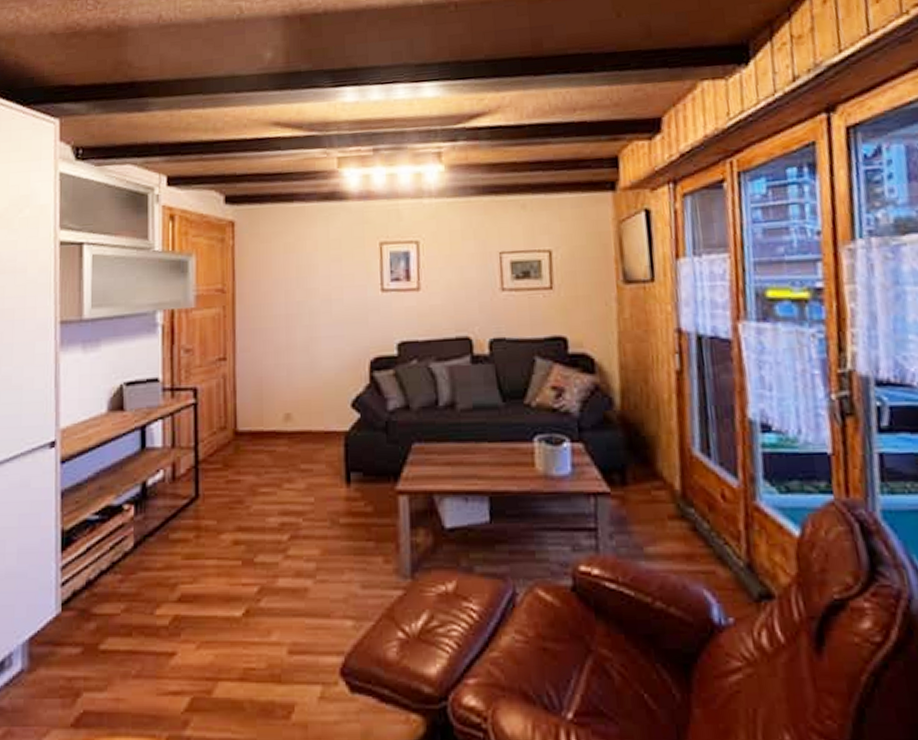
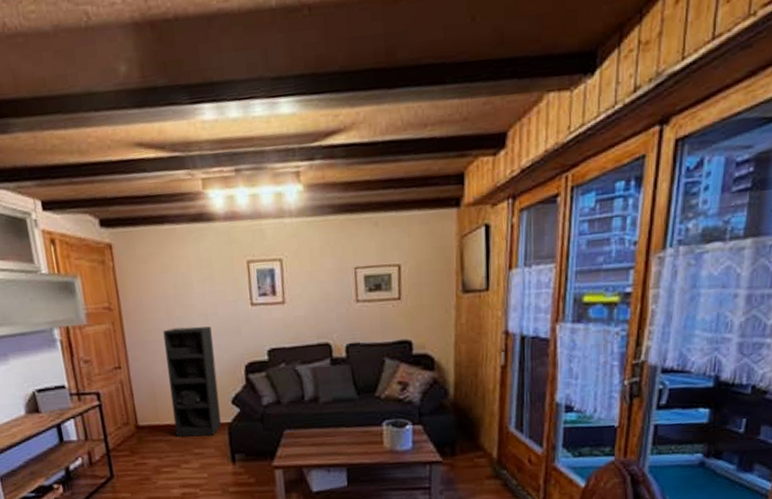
shelving unit: none [279,313,337,448] -> present [163,326,221,438]

